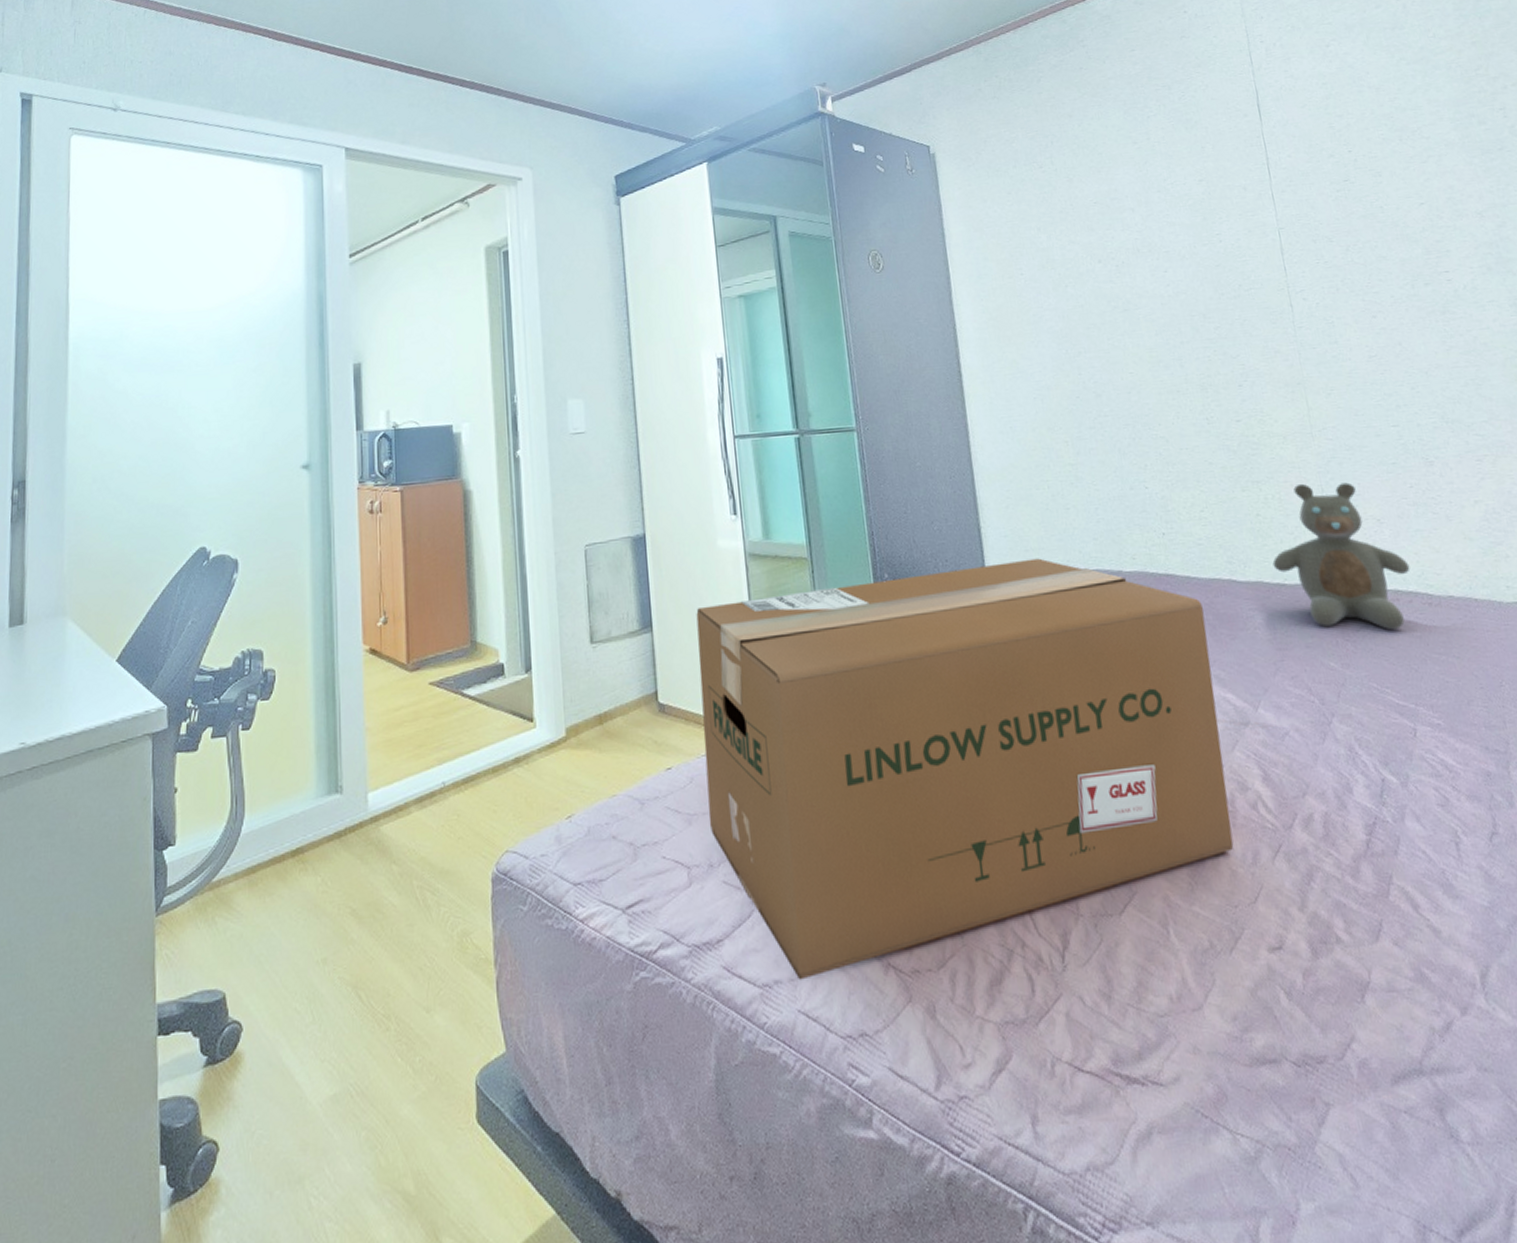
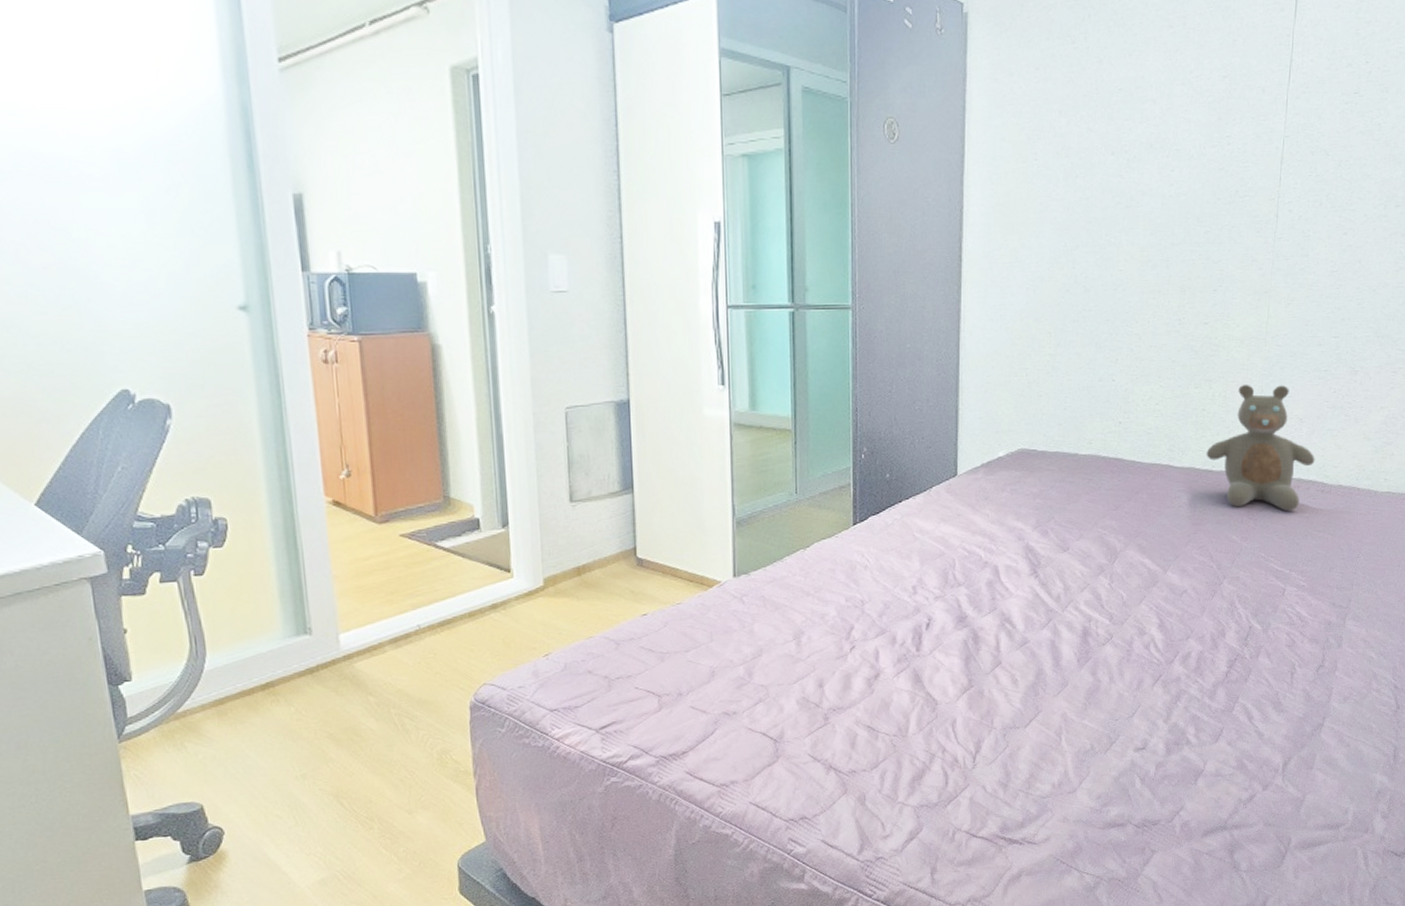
box: present [696,558,1234,980] -> none [678,439,1140,781]

